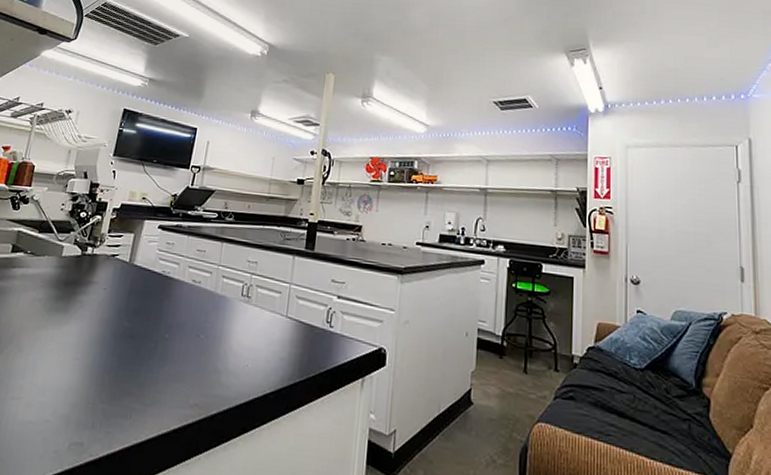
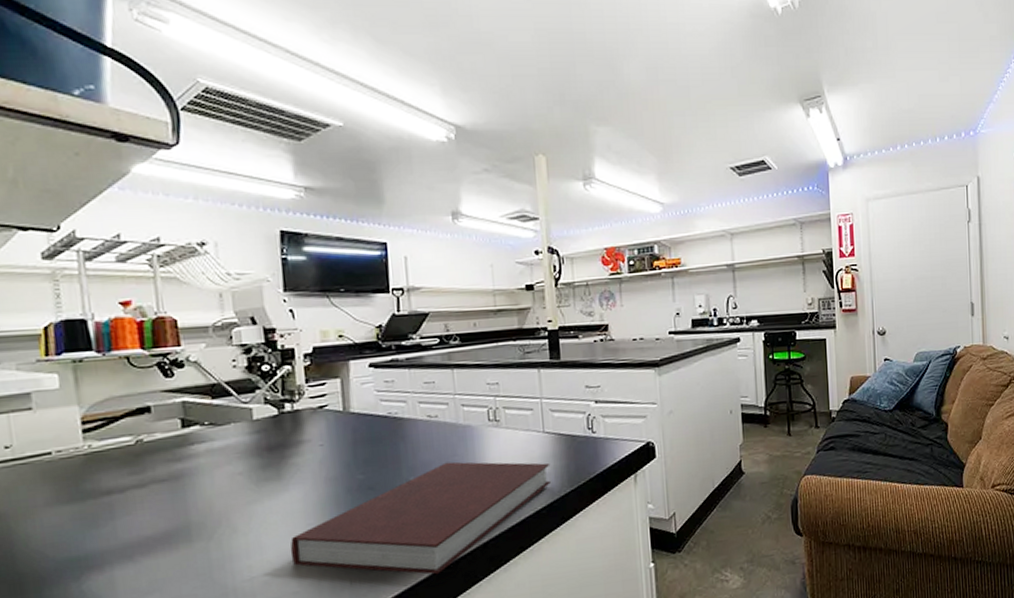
notebook: none [53,327,286,437] -> present [290,461,550,575]

